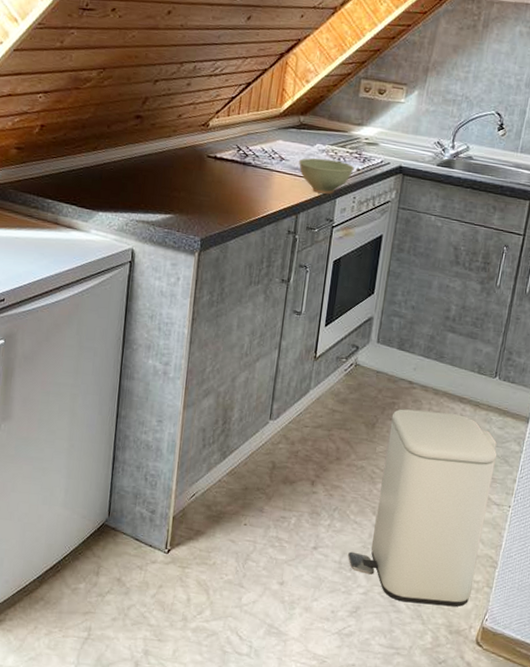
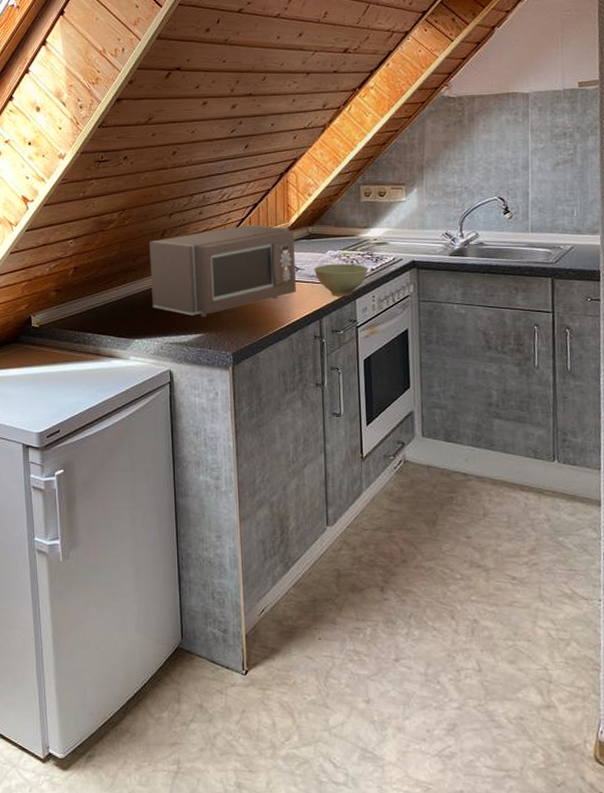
microwave: none [122,104,285,197] -> present [149,225,296,317]
pedal bin: present [347,409,497,607] -> none [432,503,578,719]

